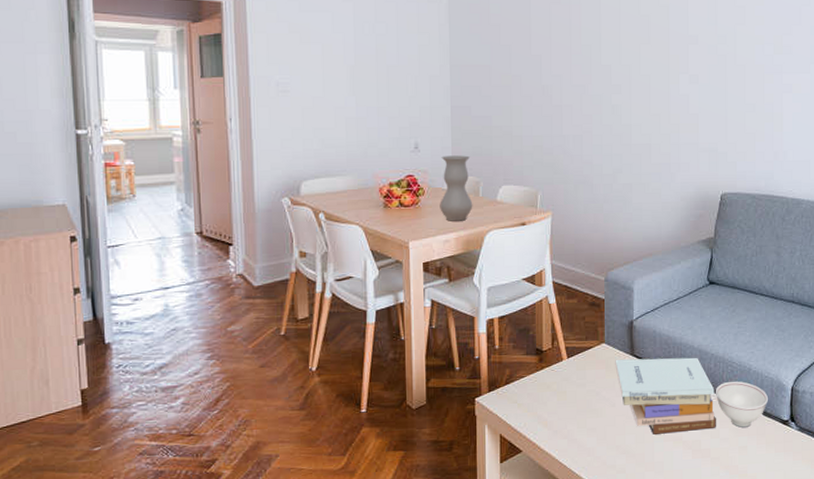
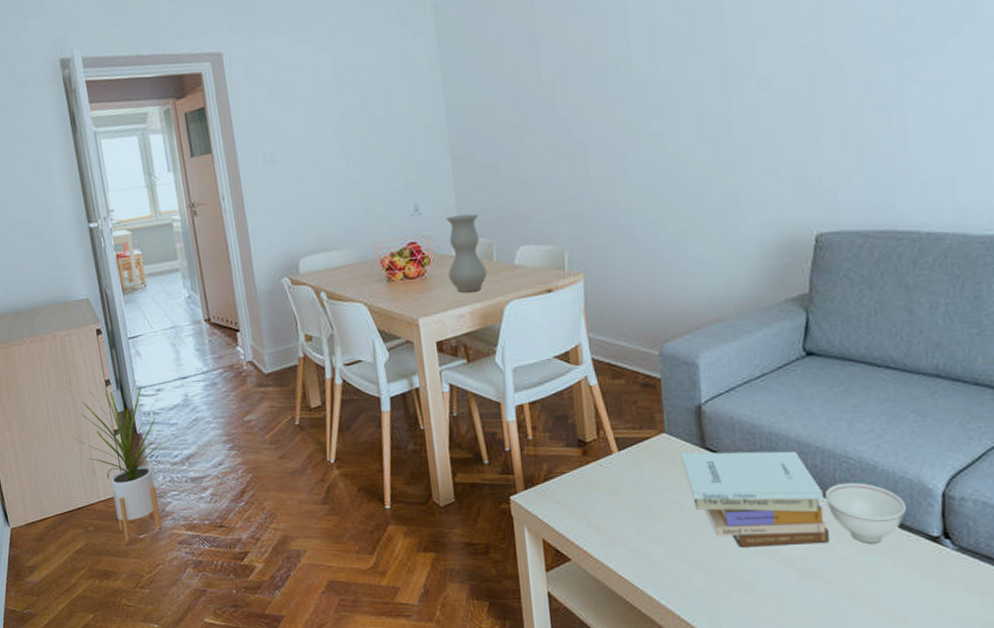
house plant: none [25,290,142,455] -> present [72,381,170,542]

